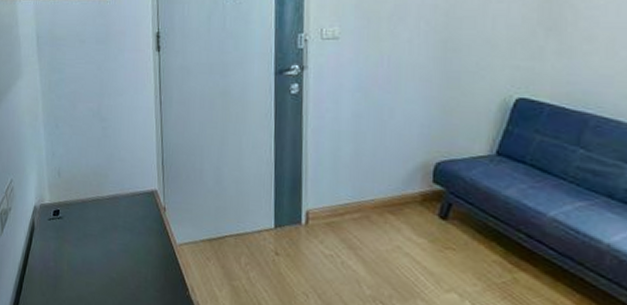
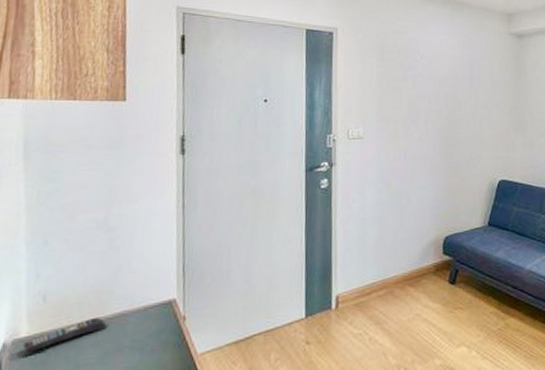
remote control: none [48,195,105,217] -> present [23,317,107,353]

